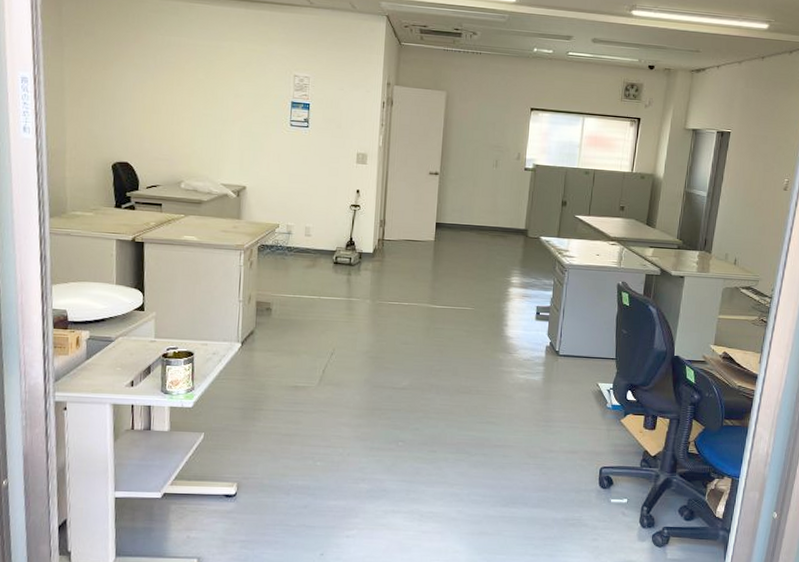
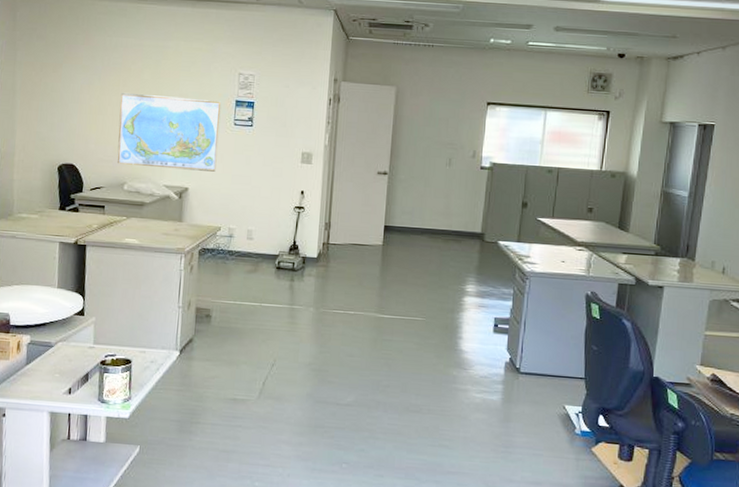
world map: none [173,92,277,171] -> present [117,93,222,172]

